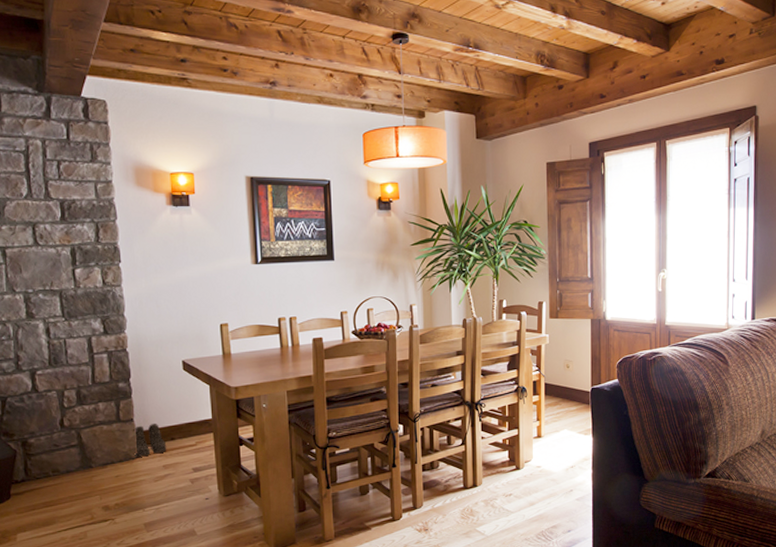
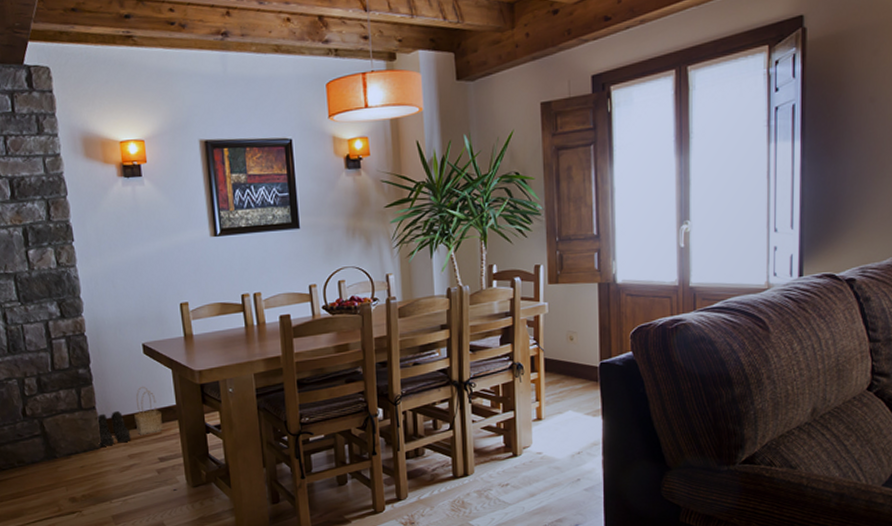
basket: none [171,400,198,446] -> present [134,386,163,434]

